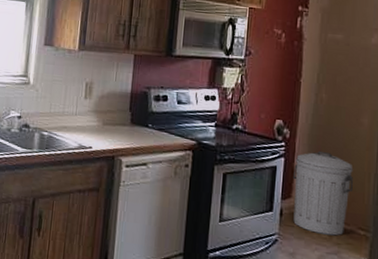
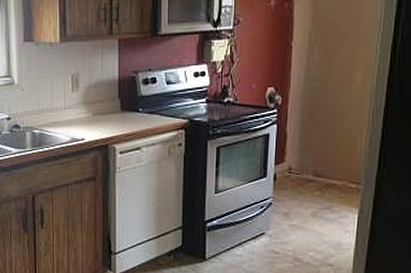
trash can: present [293,150,354,236] -> none [286,113,346,192]

